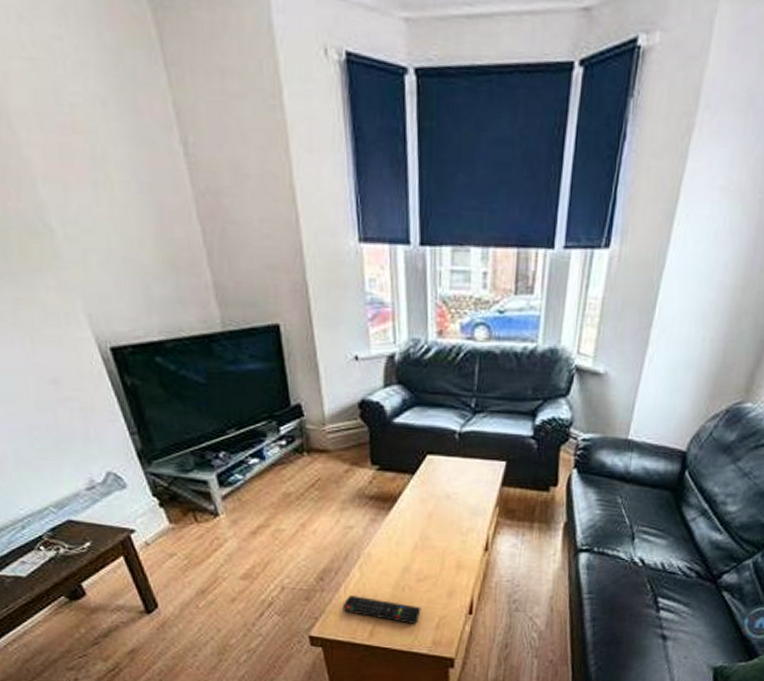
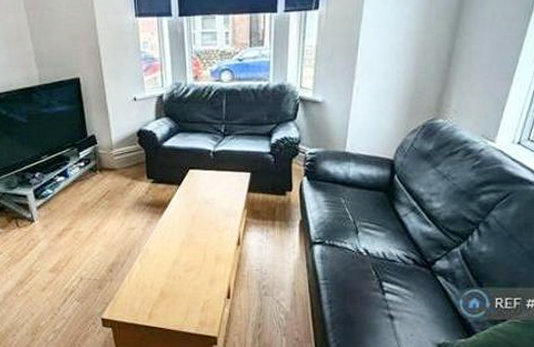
remote control: present [343,596,421,625] -> none [127,284,189,308]

